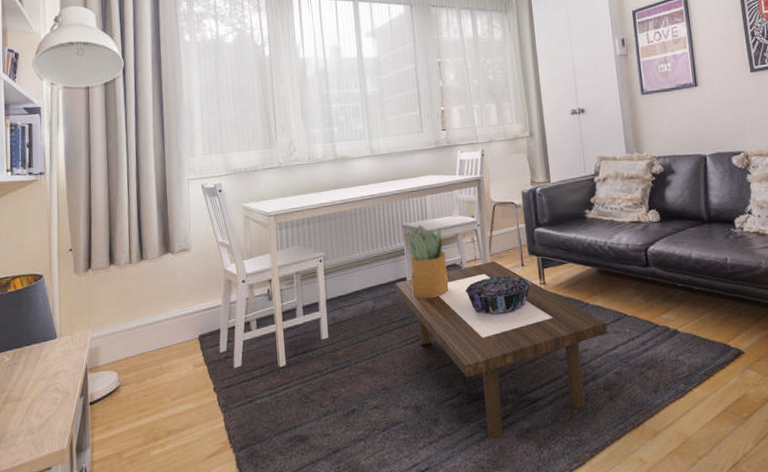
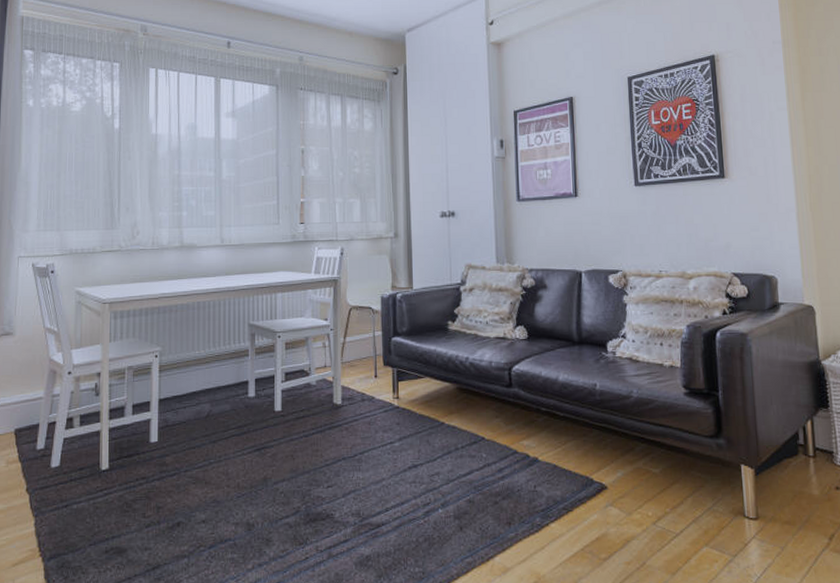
coffee table: present [395,261,607,439] -> none [236,369,462,565]
potted plant: present [404,225,449,298] -> none [250,324,295,405]
decorative bowl: present [464,275,531,314] -> none [311,386,383,428]

